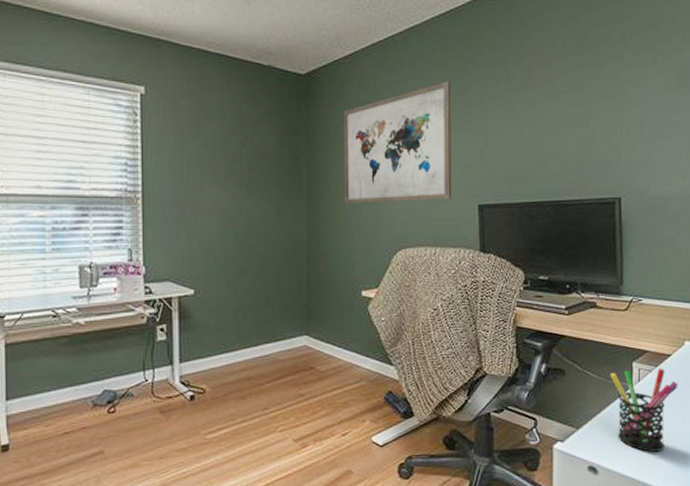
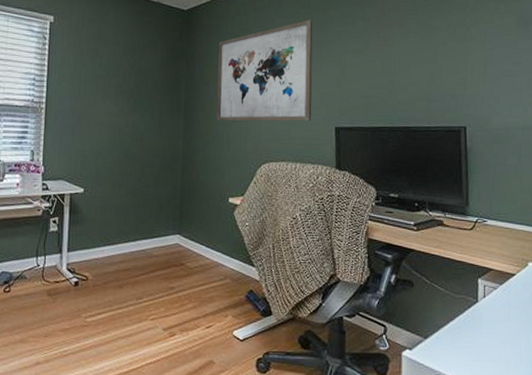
pen holder: present [610,368,678,452] -> none [456,286,523,367]

